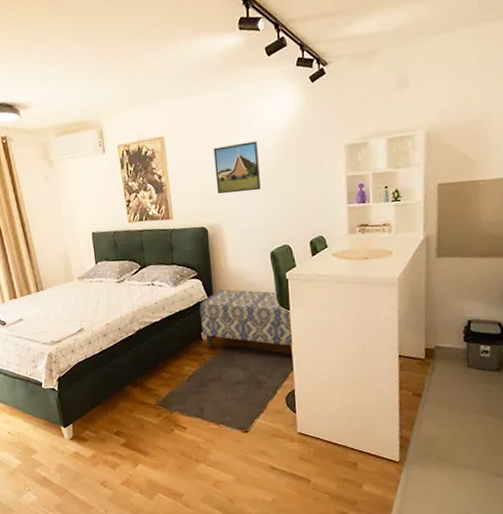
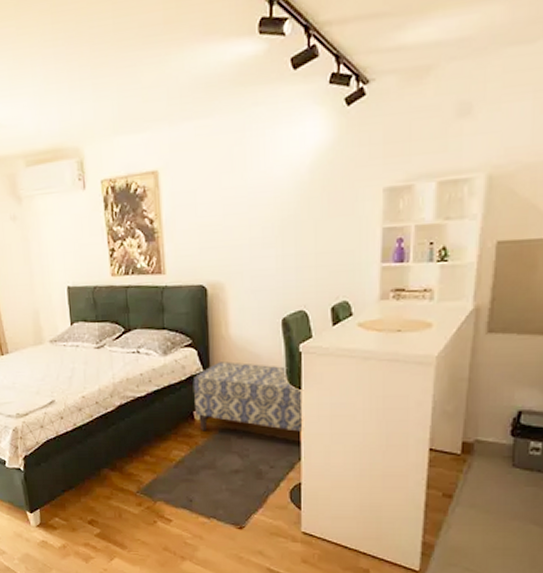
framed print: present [213,141,261,195] -> none [218,179,275,246]

